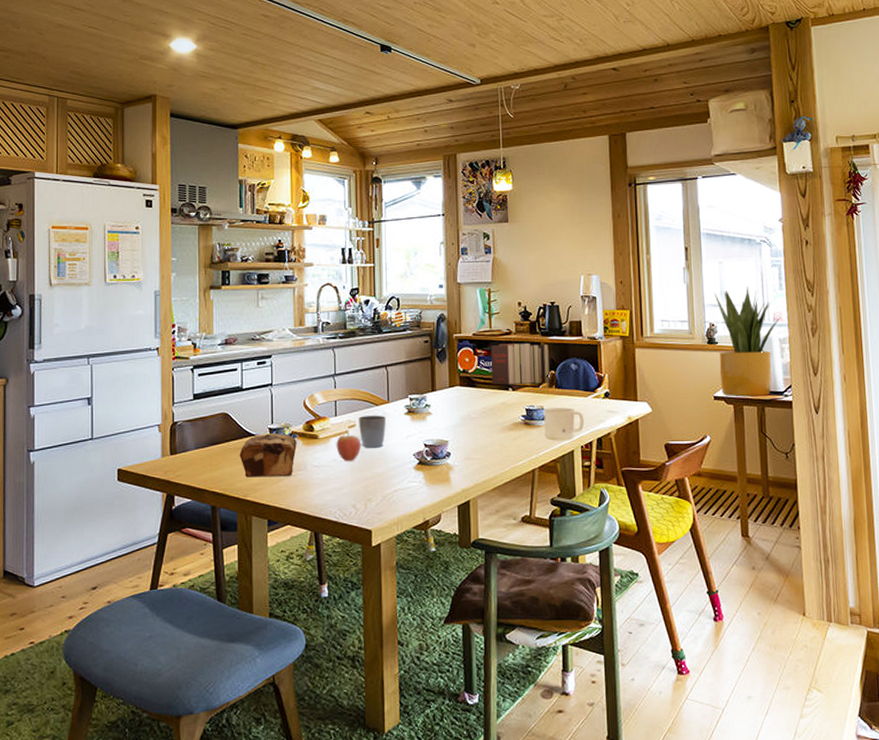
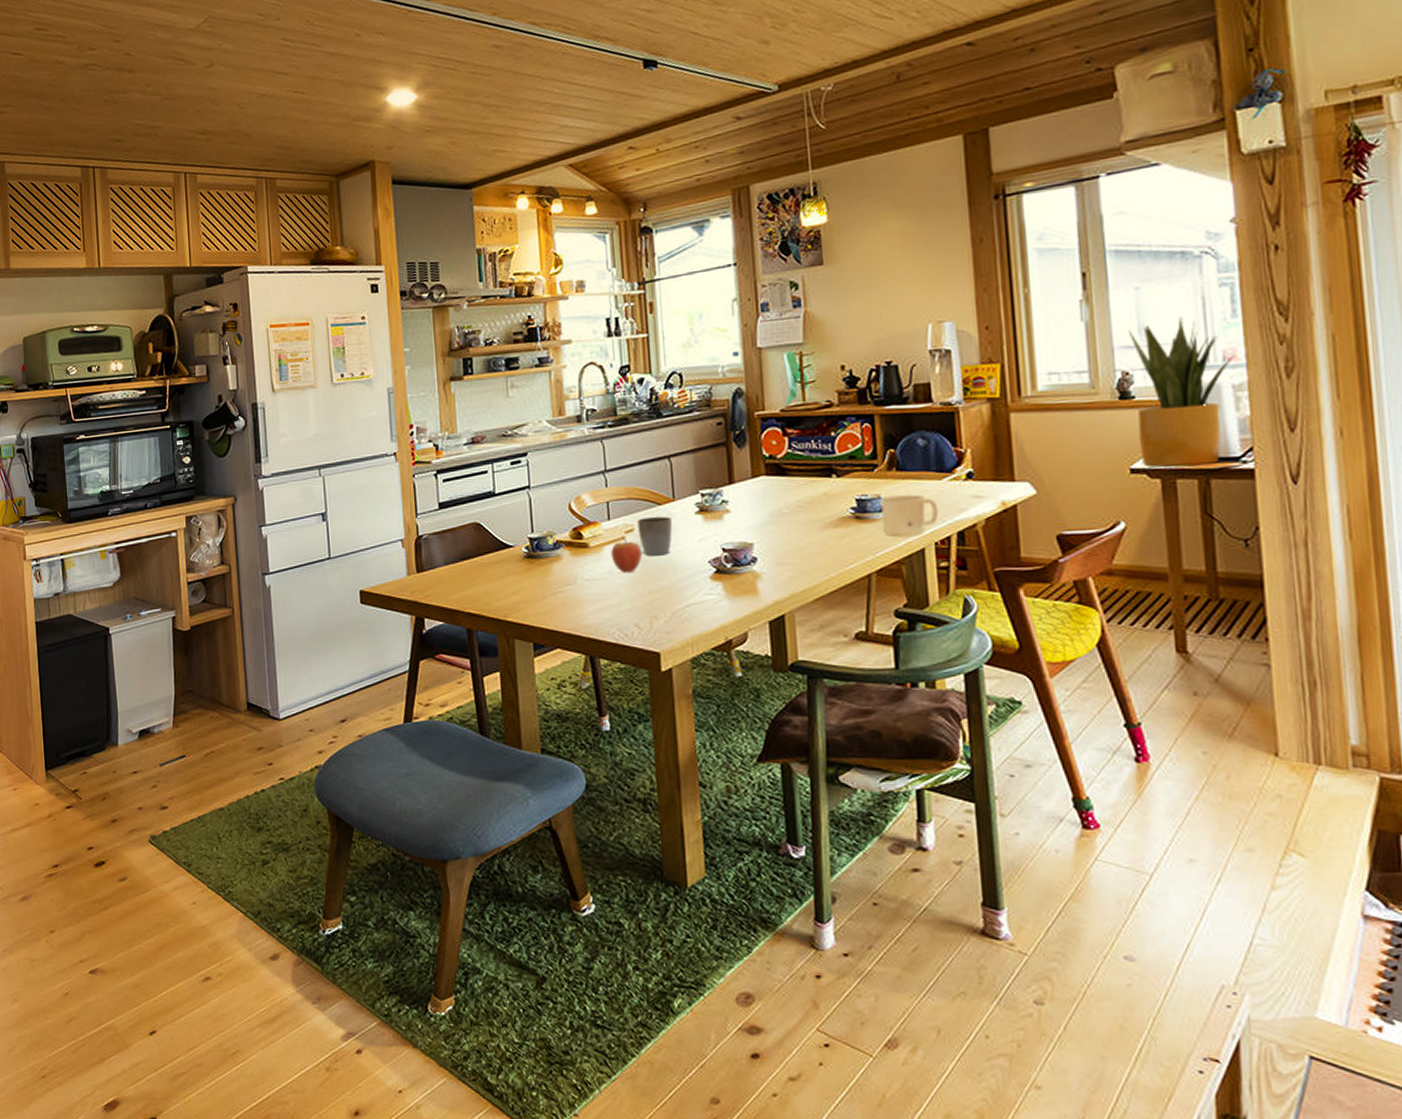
bread loaf: present [239,432,297,477] -> none [495,542,563,595]
books: present [491,342,551,385] -> none [806,415,890,472]

